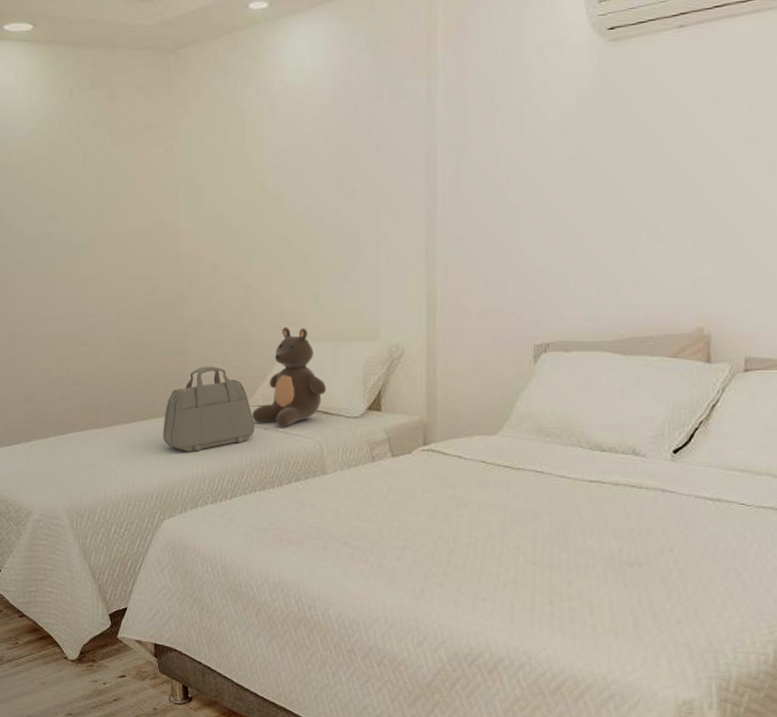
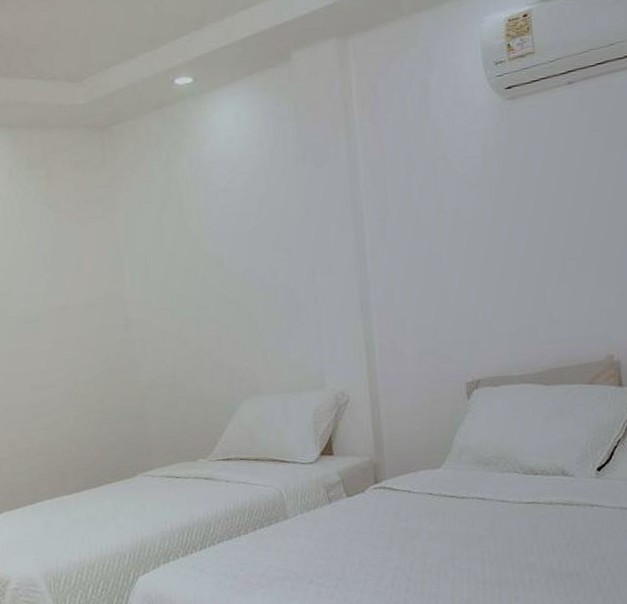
handbag: present [163,366,255,452] -> none [129,426,217,509]
teddy bear: present [252,327,327,427] -> none [213,383,281,478]

